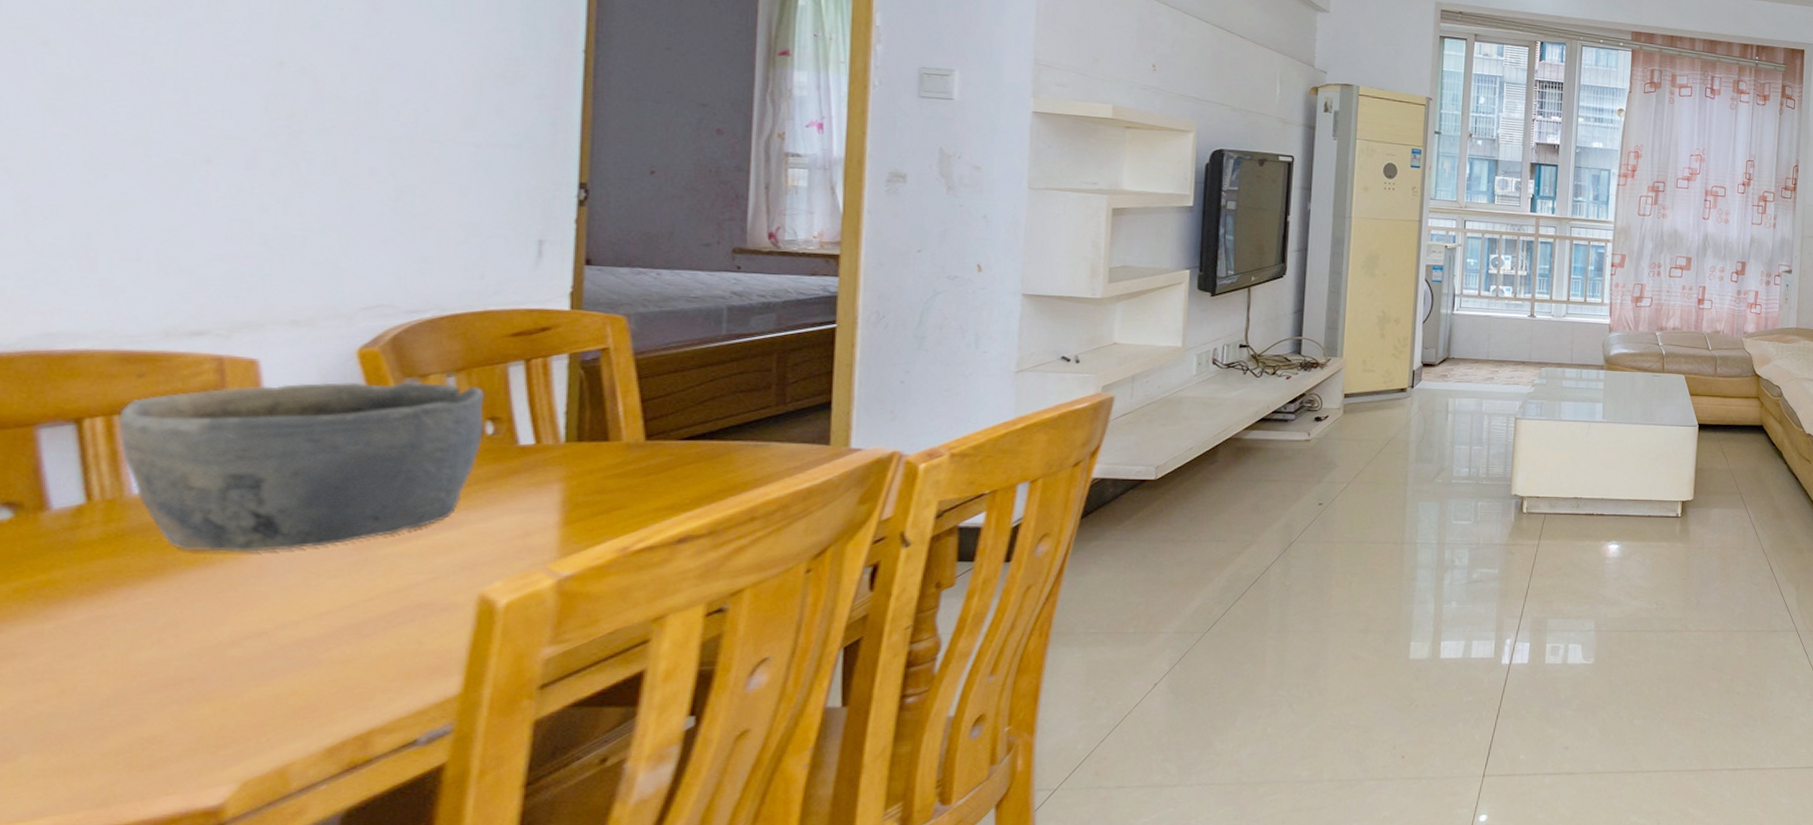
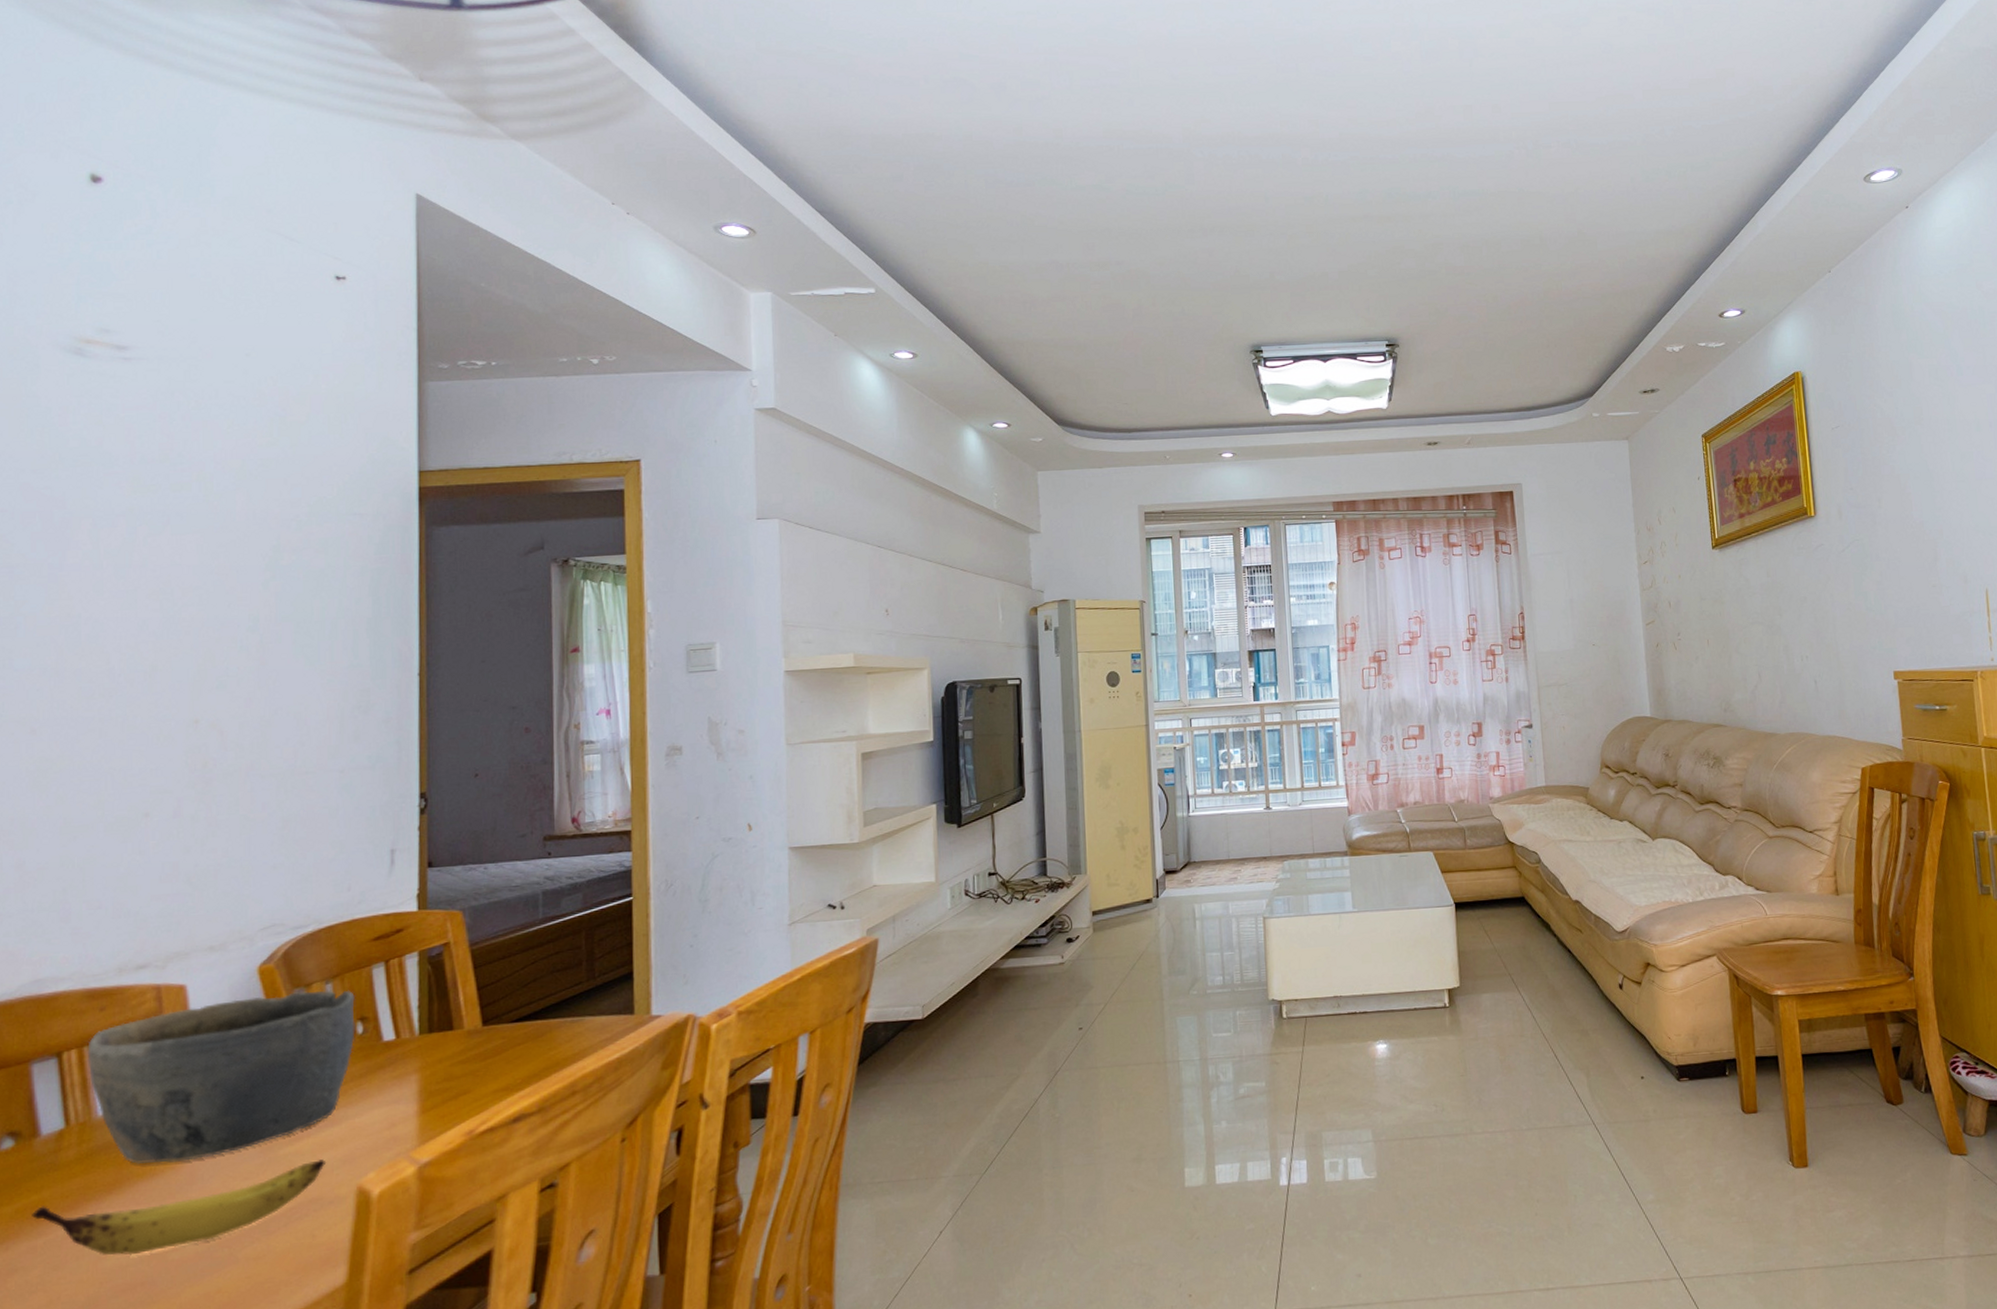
banana: none [37,563,440,649] -> present [32,1159,327,1256]

